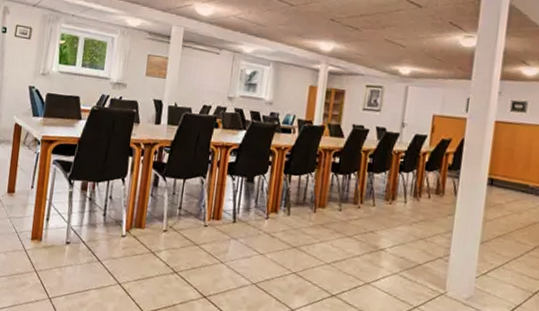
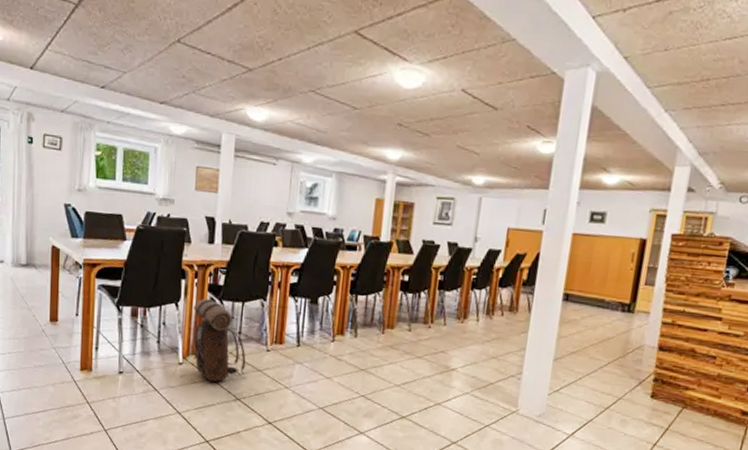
backpack: none [135,175,185,255] -> present [193,299,246,382]

